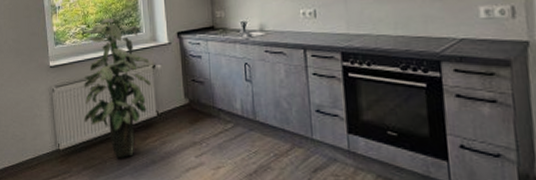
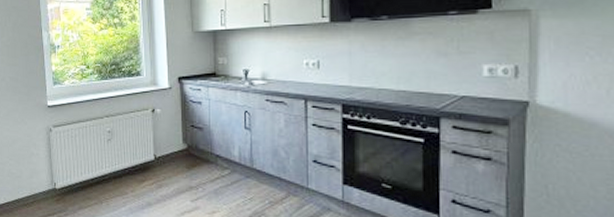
indoor plant: present [81,18,151,159] -> none [81,60,149,200]

